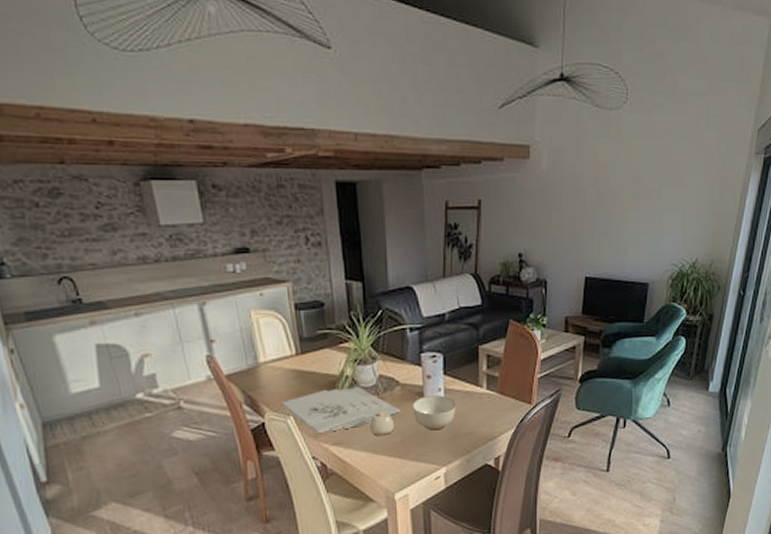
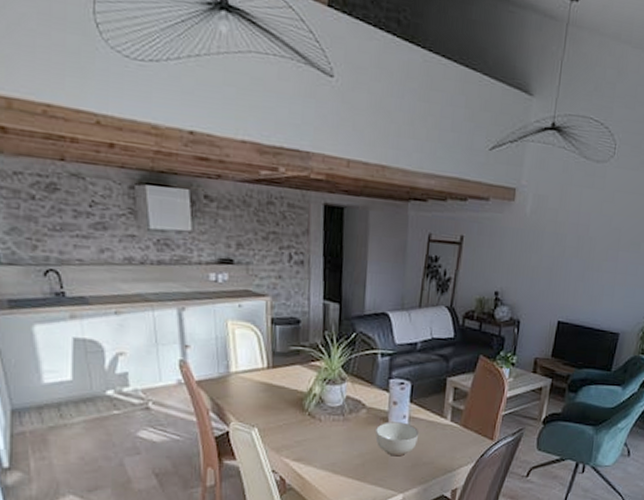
placemat: present [281,386,401,433] -> none [247,404,364,448]
sugar bowl: present [369,411,394,435] -> none [331,432,356,456]

